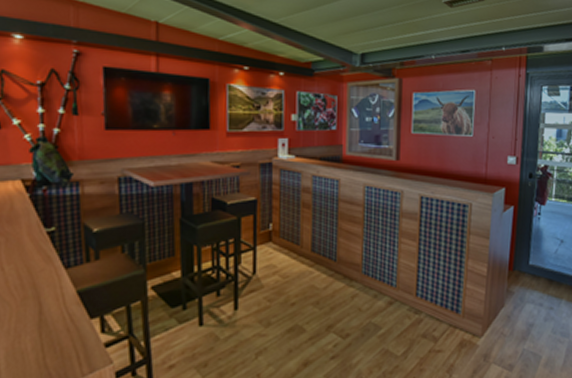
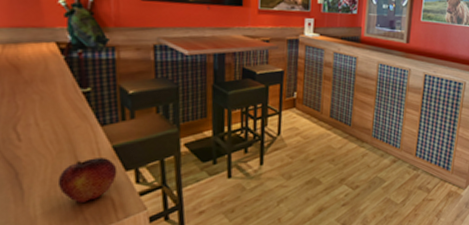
fruit: none [21,304,82,357] -> present [57,158,118,204]

